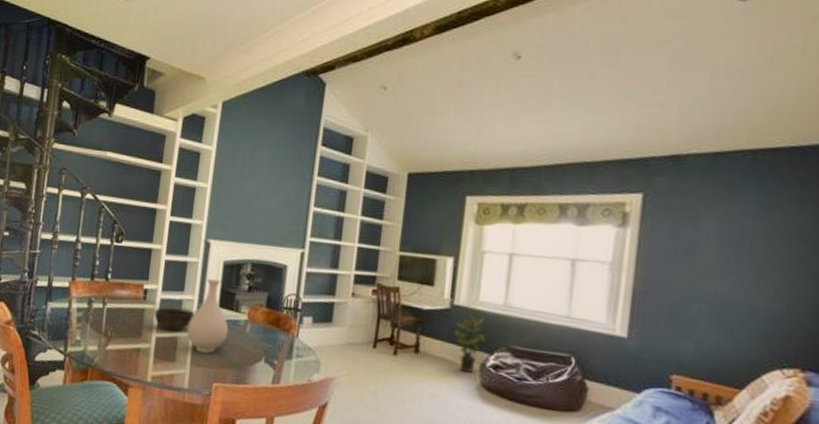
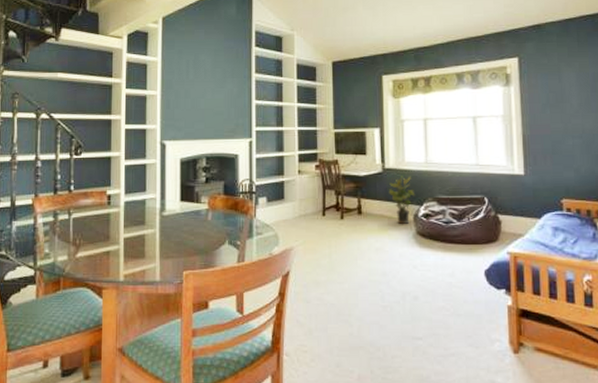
bowl: present [154,307,195,332] -> none [120,208,159,230]
vase: present [187,279,229,354] -> none [152,177,191,245]

